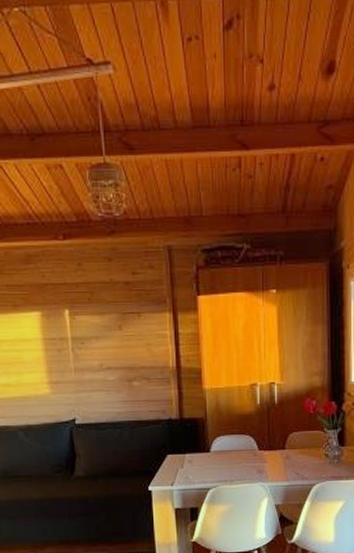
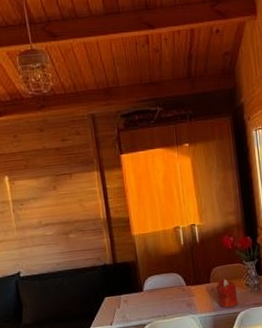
candle: none [291,446,314,478] -> present [216,279,238,308]

